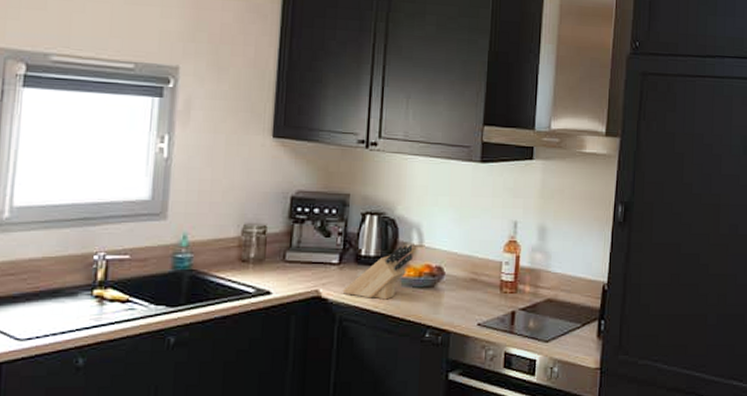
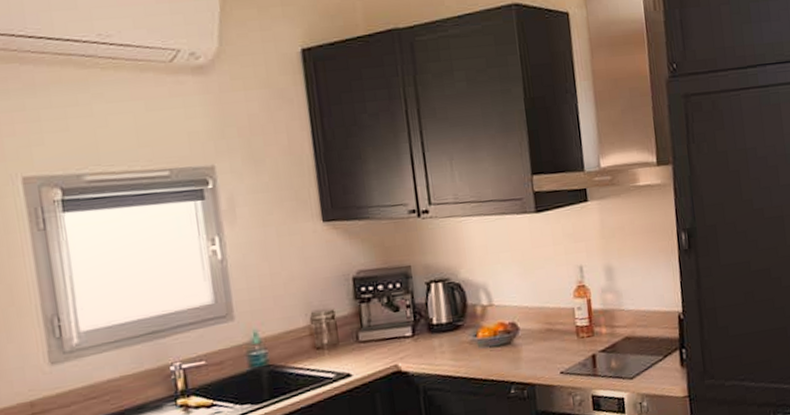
knife block: present [342,244,413,300] -> none [421,305,485,365]

